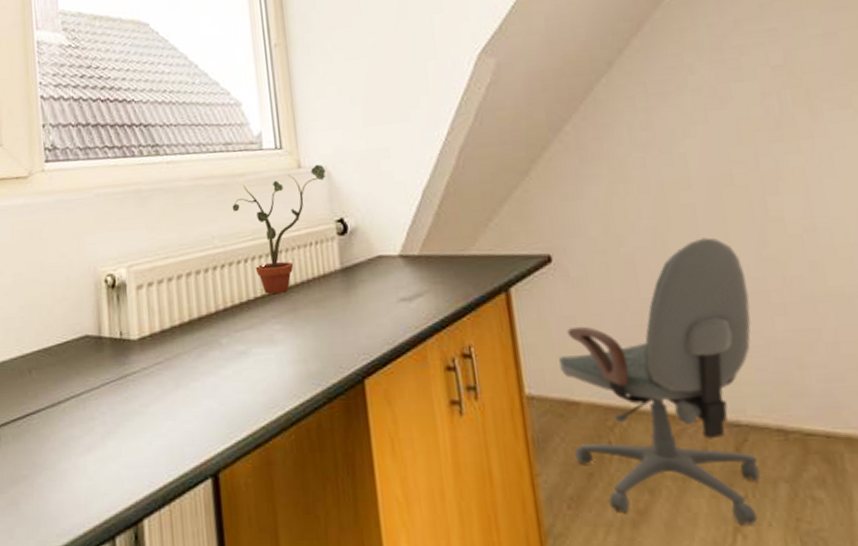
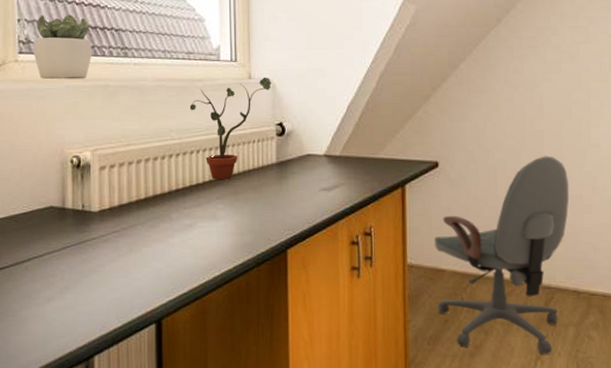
succulent plant: none [59,113,121,188] -> present [33,14,92,80]

